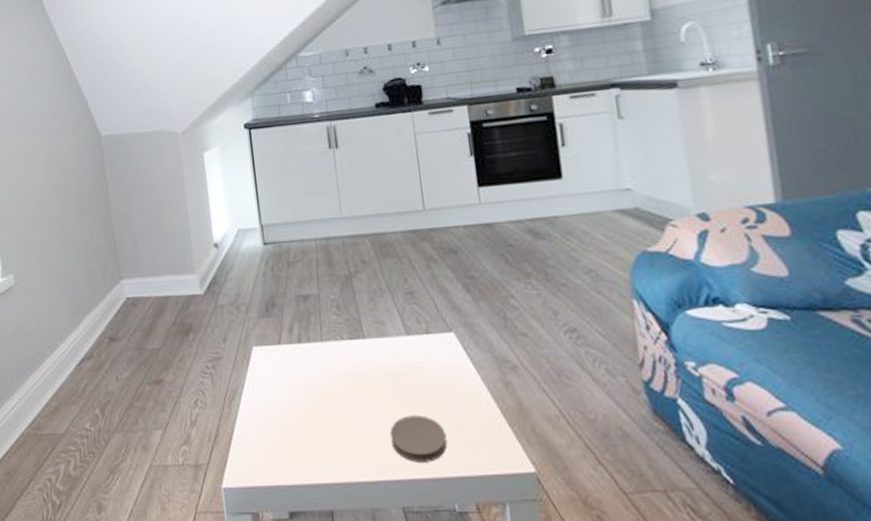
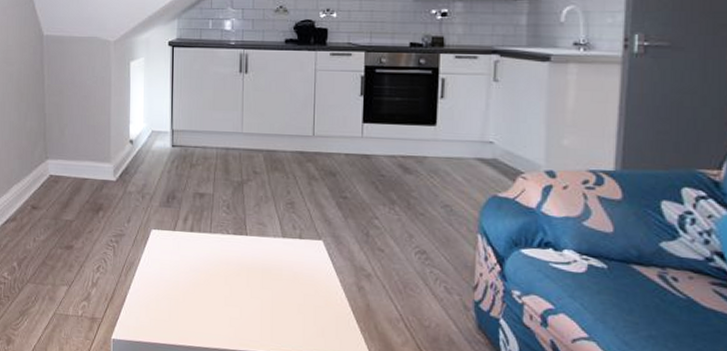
coaster: present [390,415,448,462] -> none [256,302,303,342]

